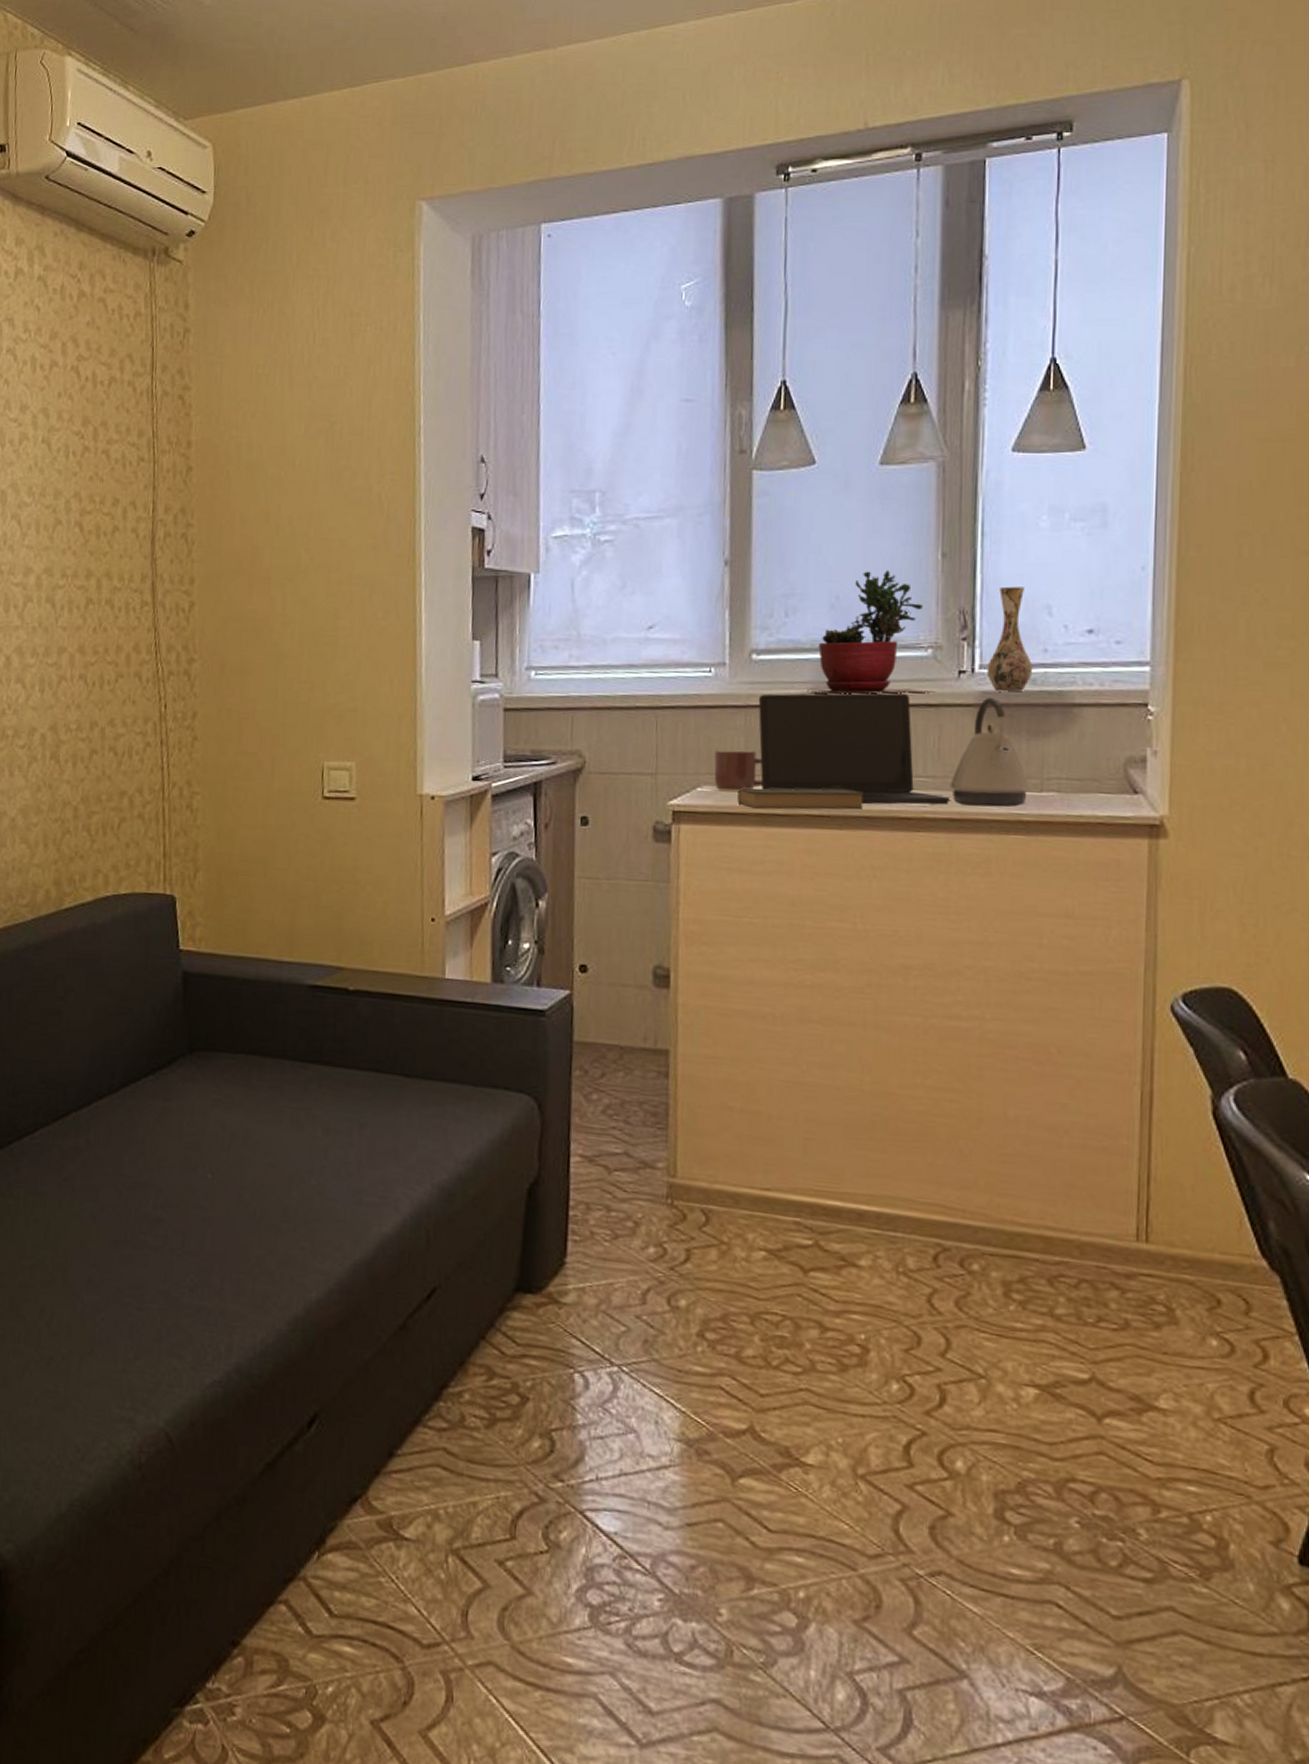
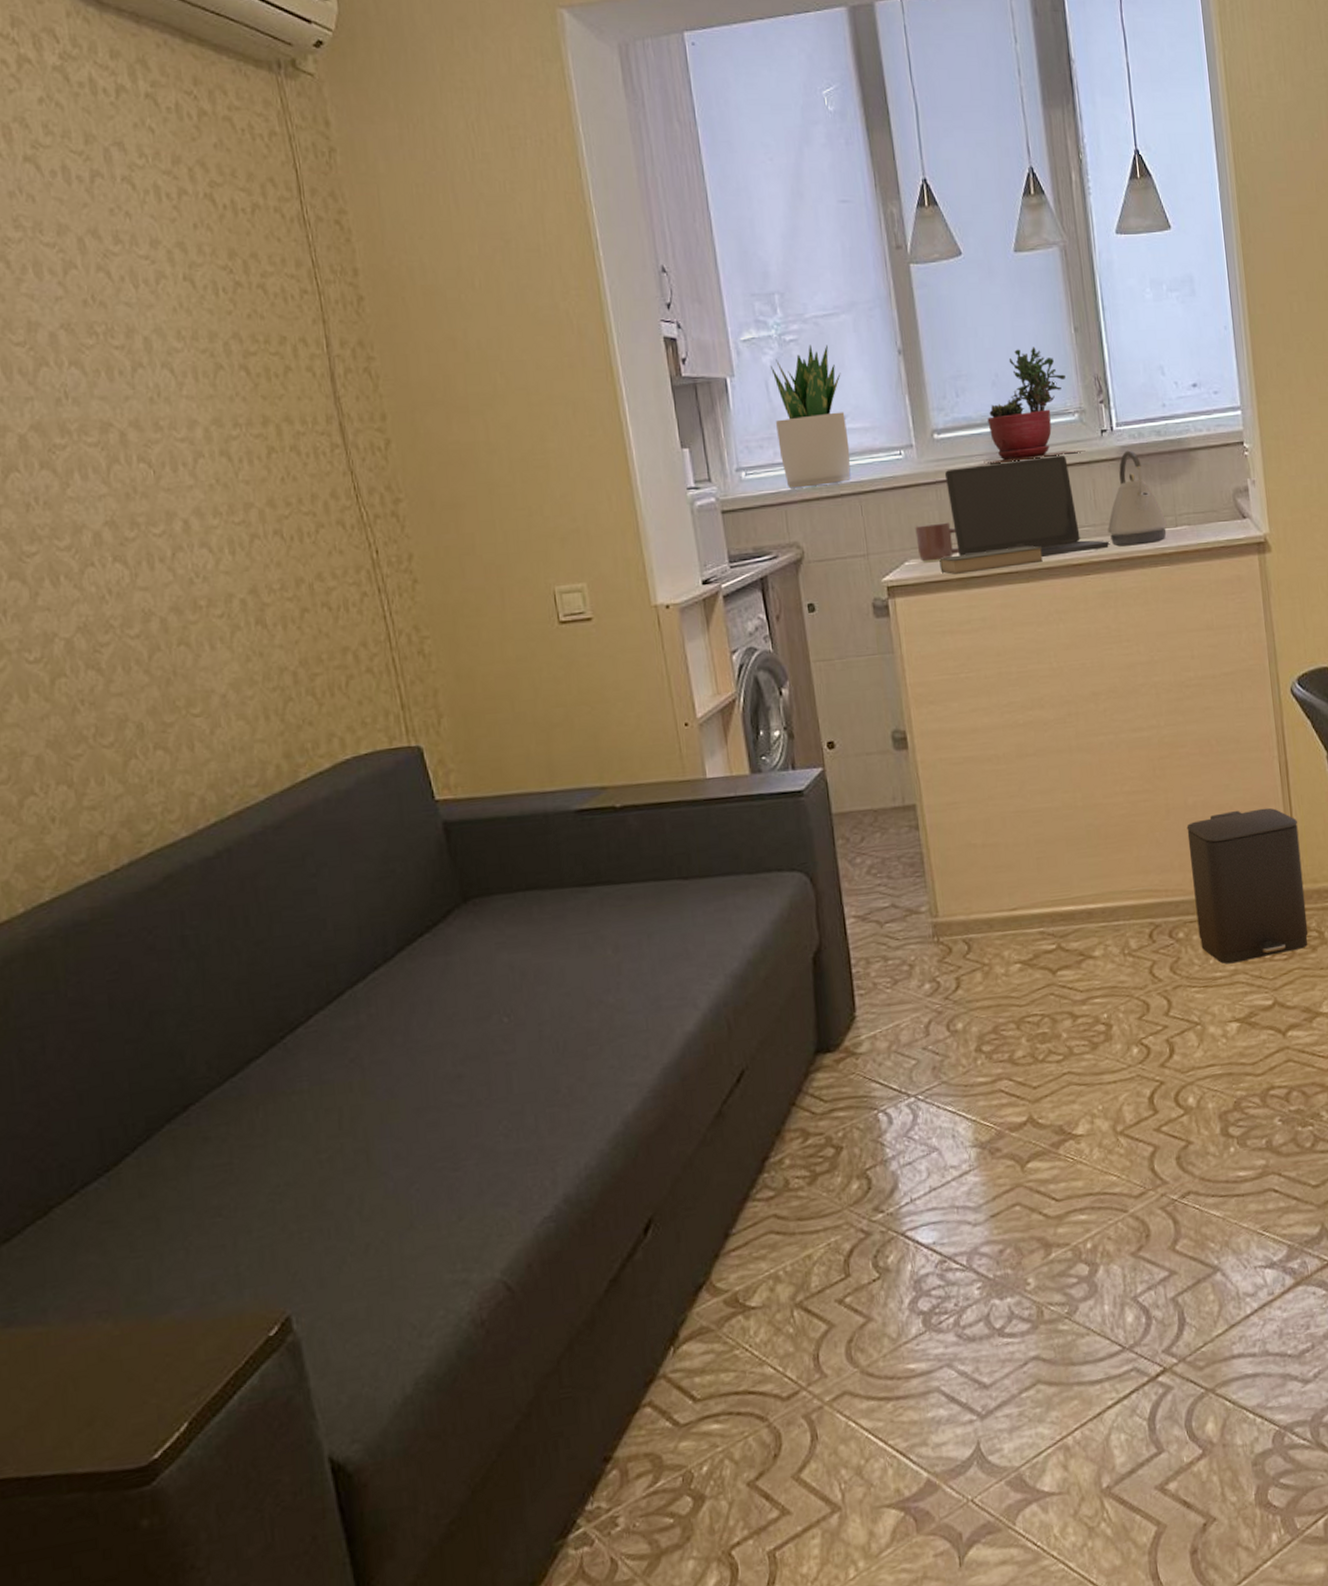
planter: none [575,547,656,695] -> present [771,344,851,489]
vase: present [987,586,1033,692] -> none [1122,352,1157,445]
pedal bin: none [999,1135,1156,1323] -> present [1186,807,1309,964]

